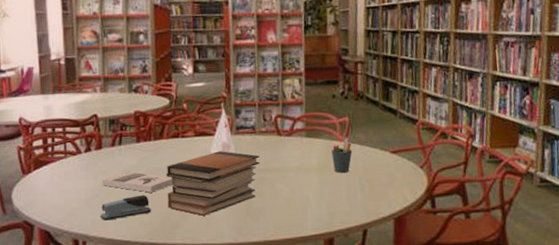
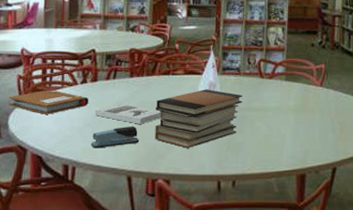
notebook: none [10,160,95,187] -> present [8,89,89,114]
pen holder: present [331,137,353,173] -> none [308,82,327,115]

